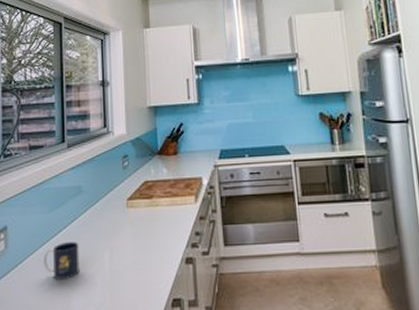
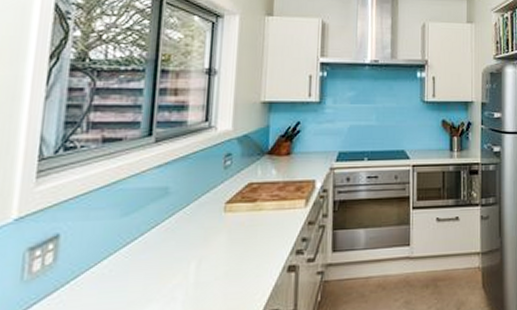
mug: present [43,242,80,279] -> none [106,251,158,296]

